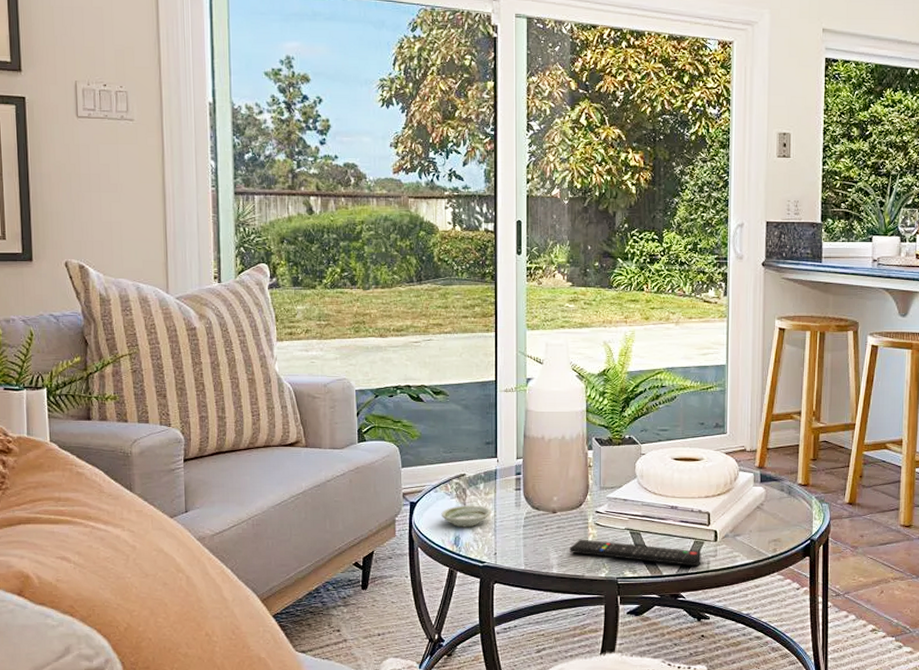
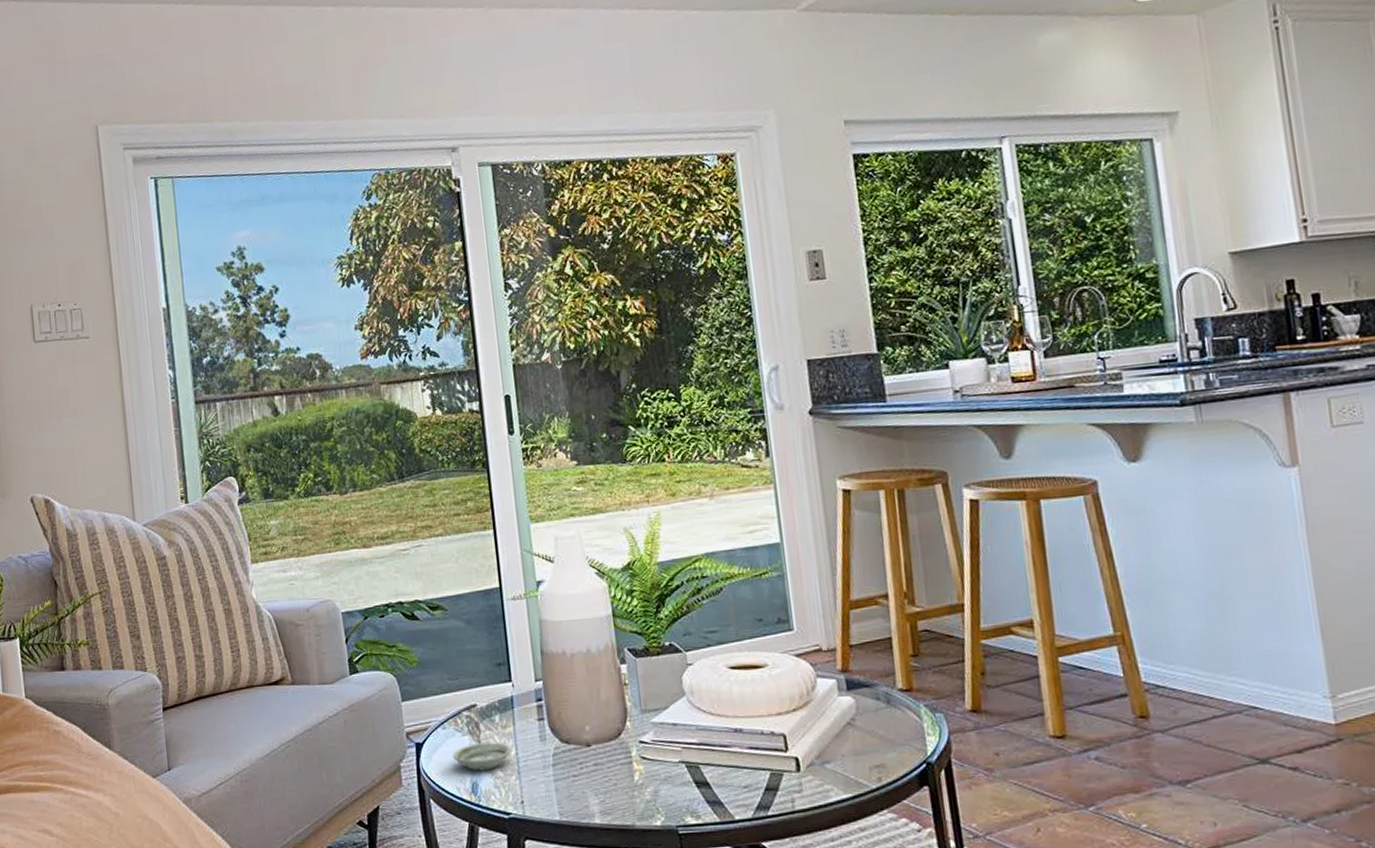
remote control: present [570,539,702,567] -> none [612,777,784,807]

